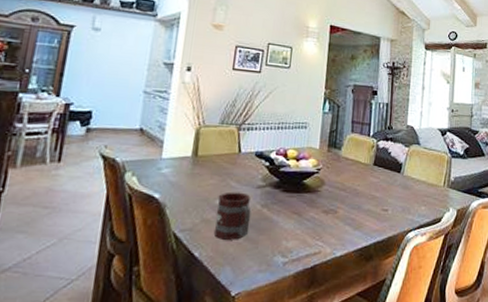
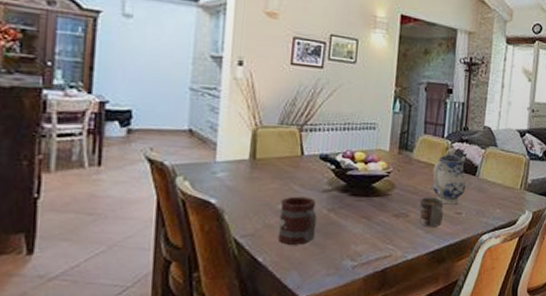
mug: none [347,194,370,225] -> present [419,197,443,228]
teapot: none [359,145,391,202] -> present [432,147,466,205]

